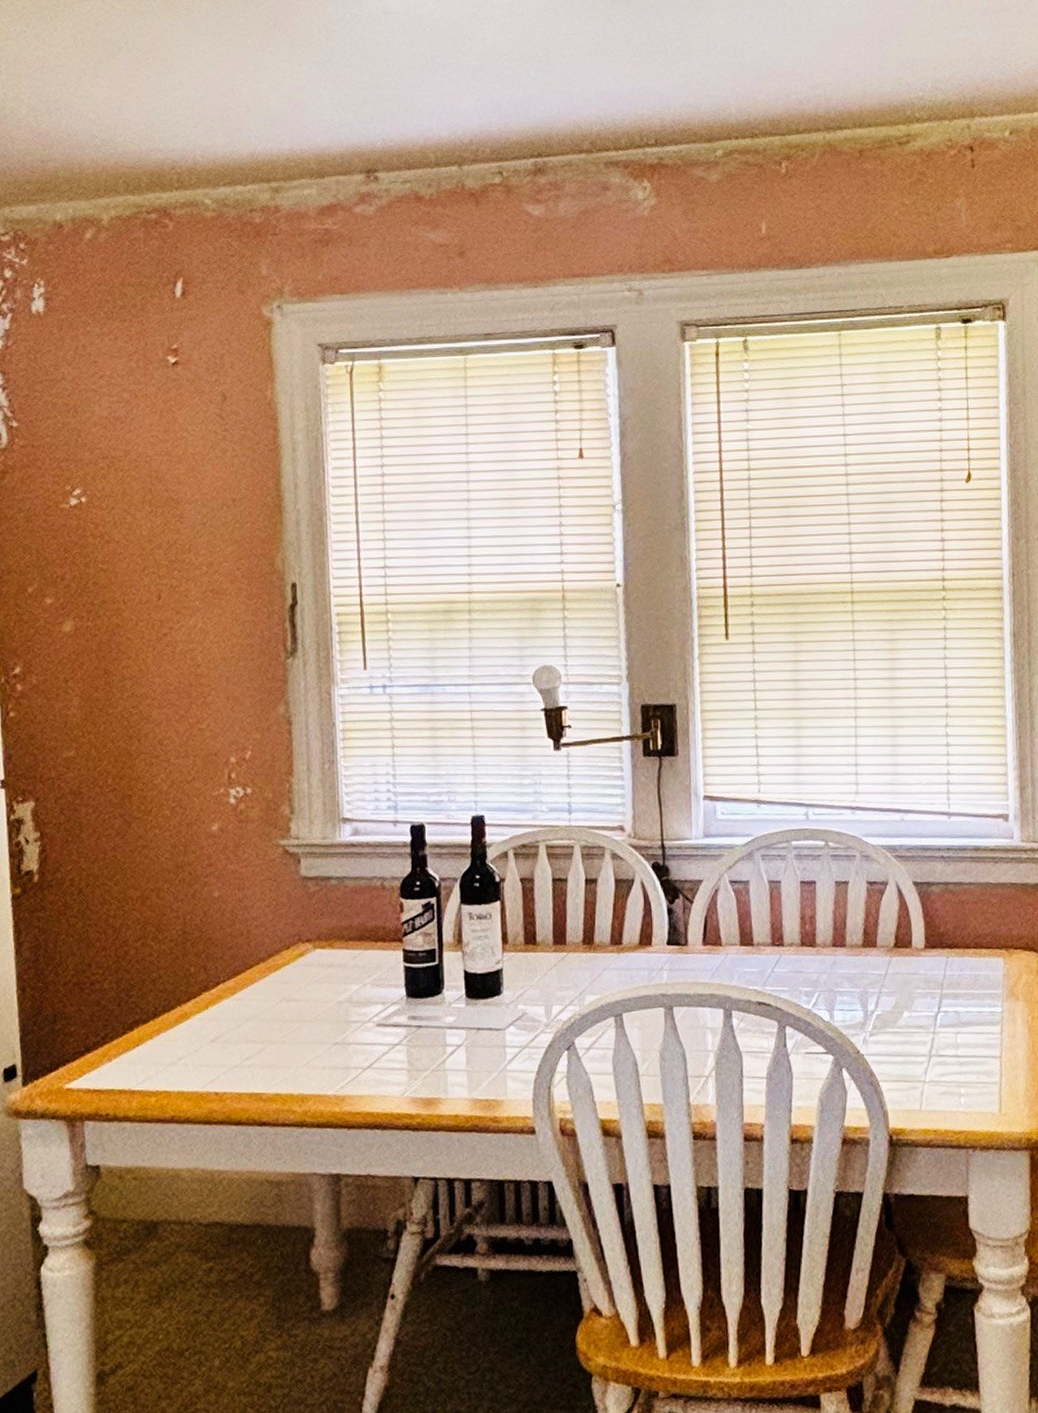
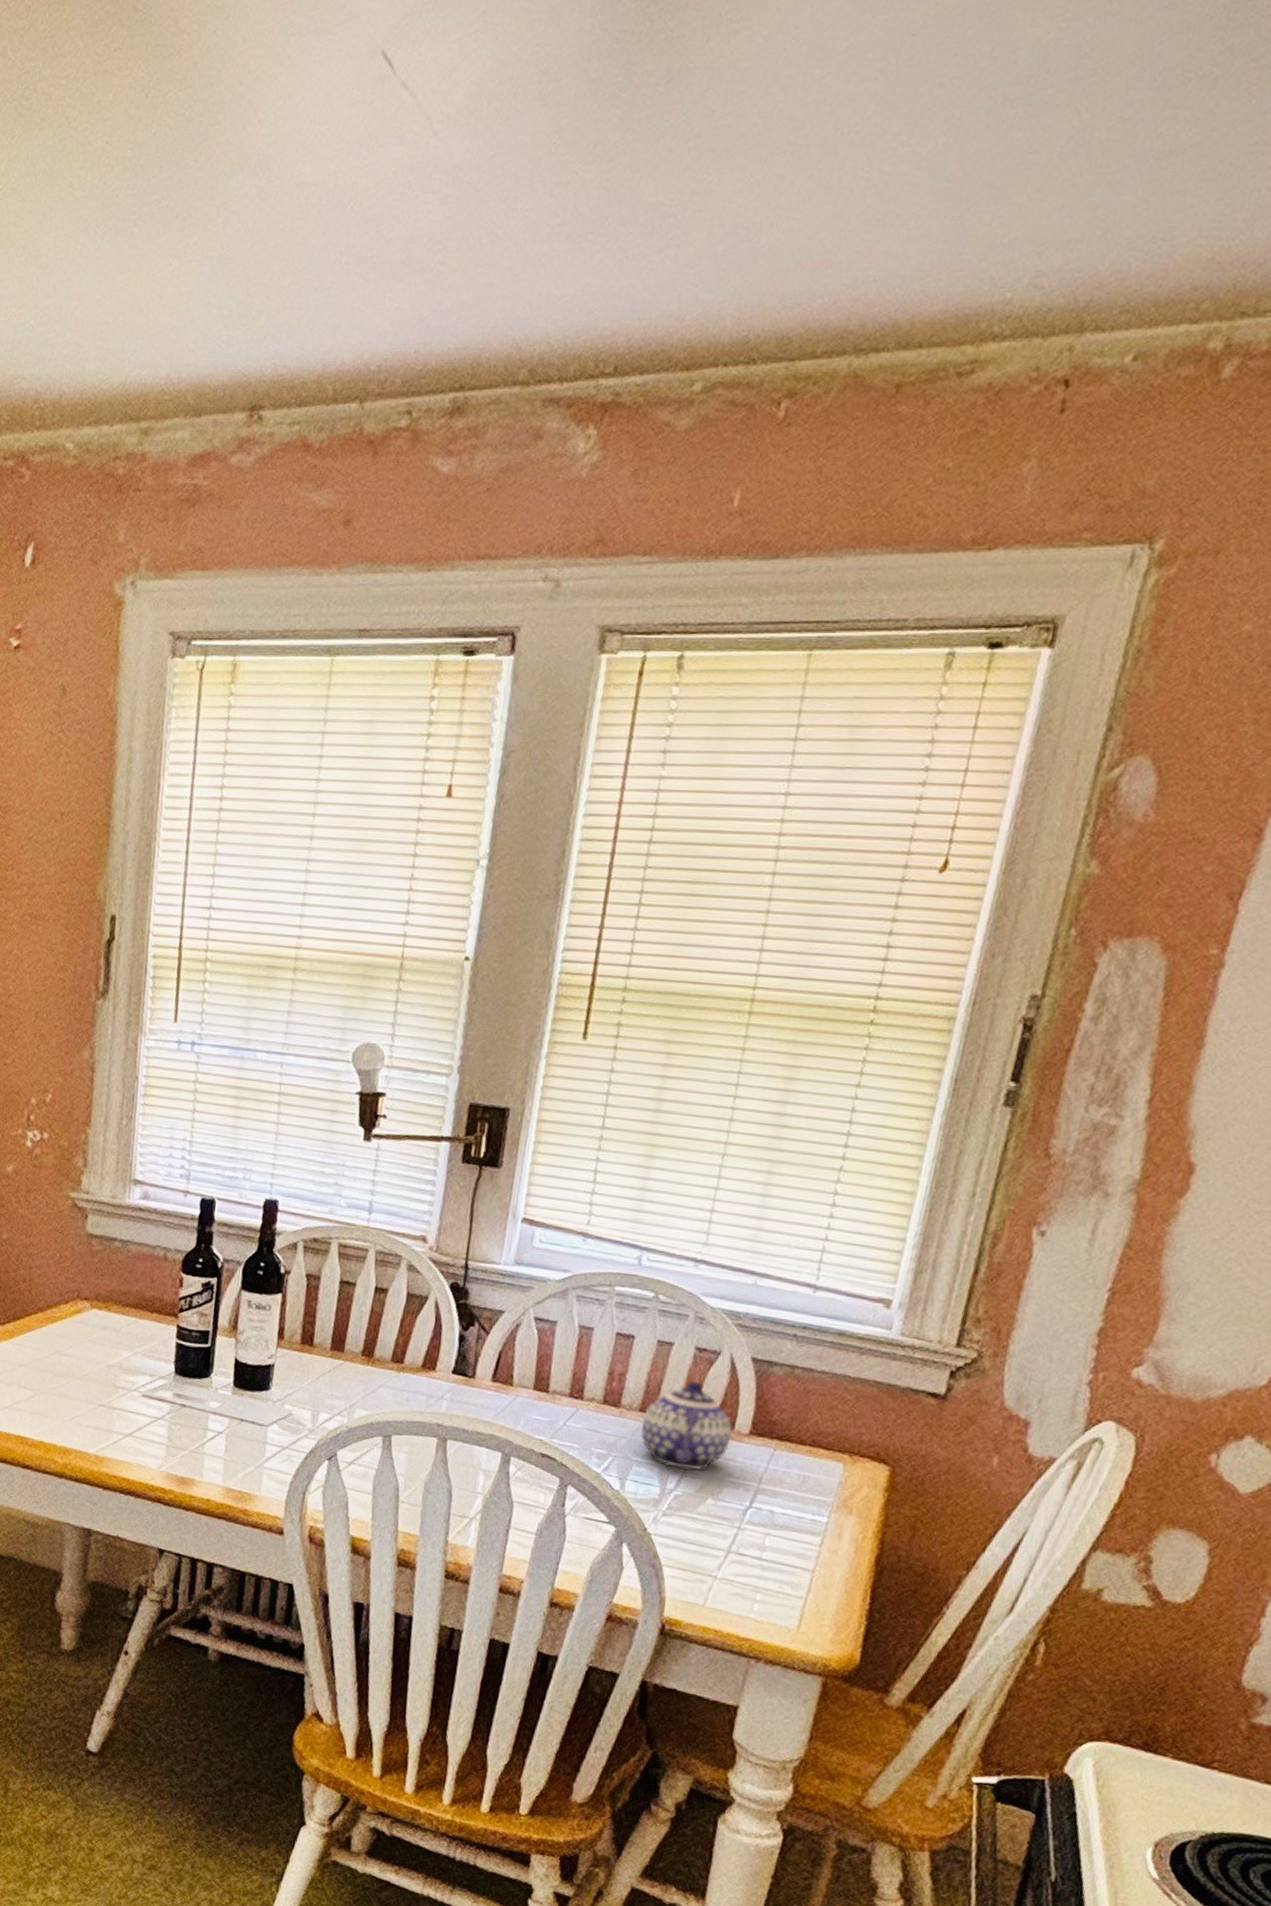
teapot: none [836,911,911,990] -> present [641,1381,732,1471]

